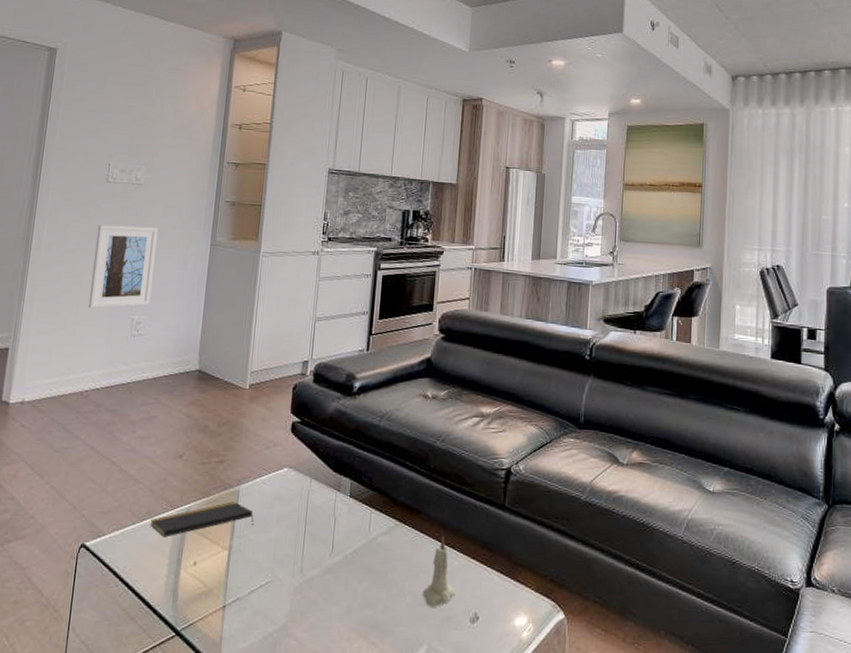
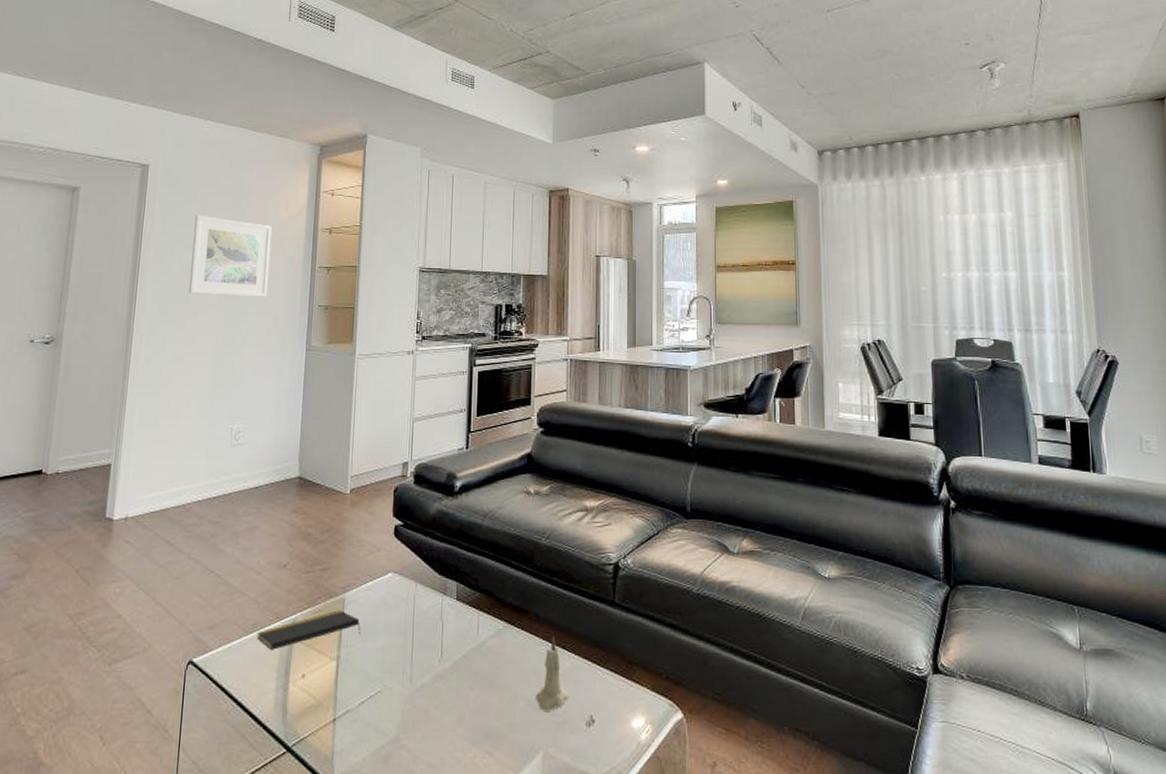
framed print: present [88,224,158,309] -> none [187,335,254,420]
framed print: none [93,102,181,190] -> present [188,214,272,297]

